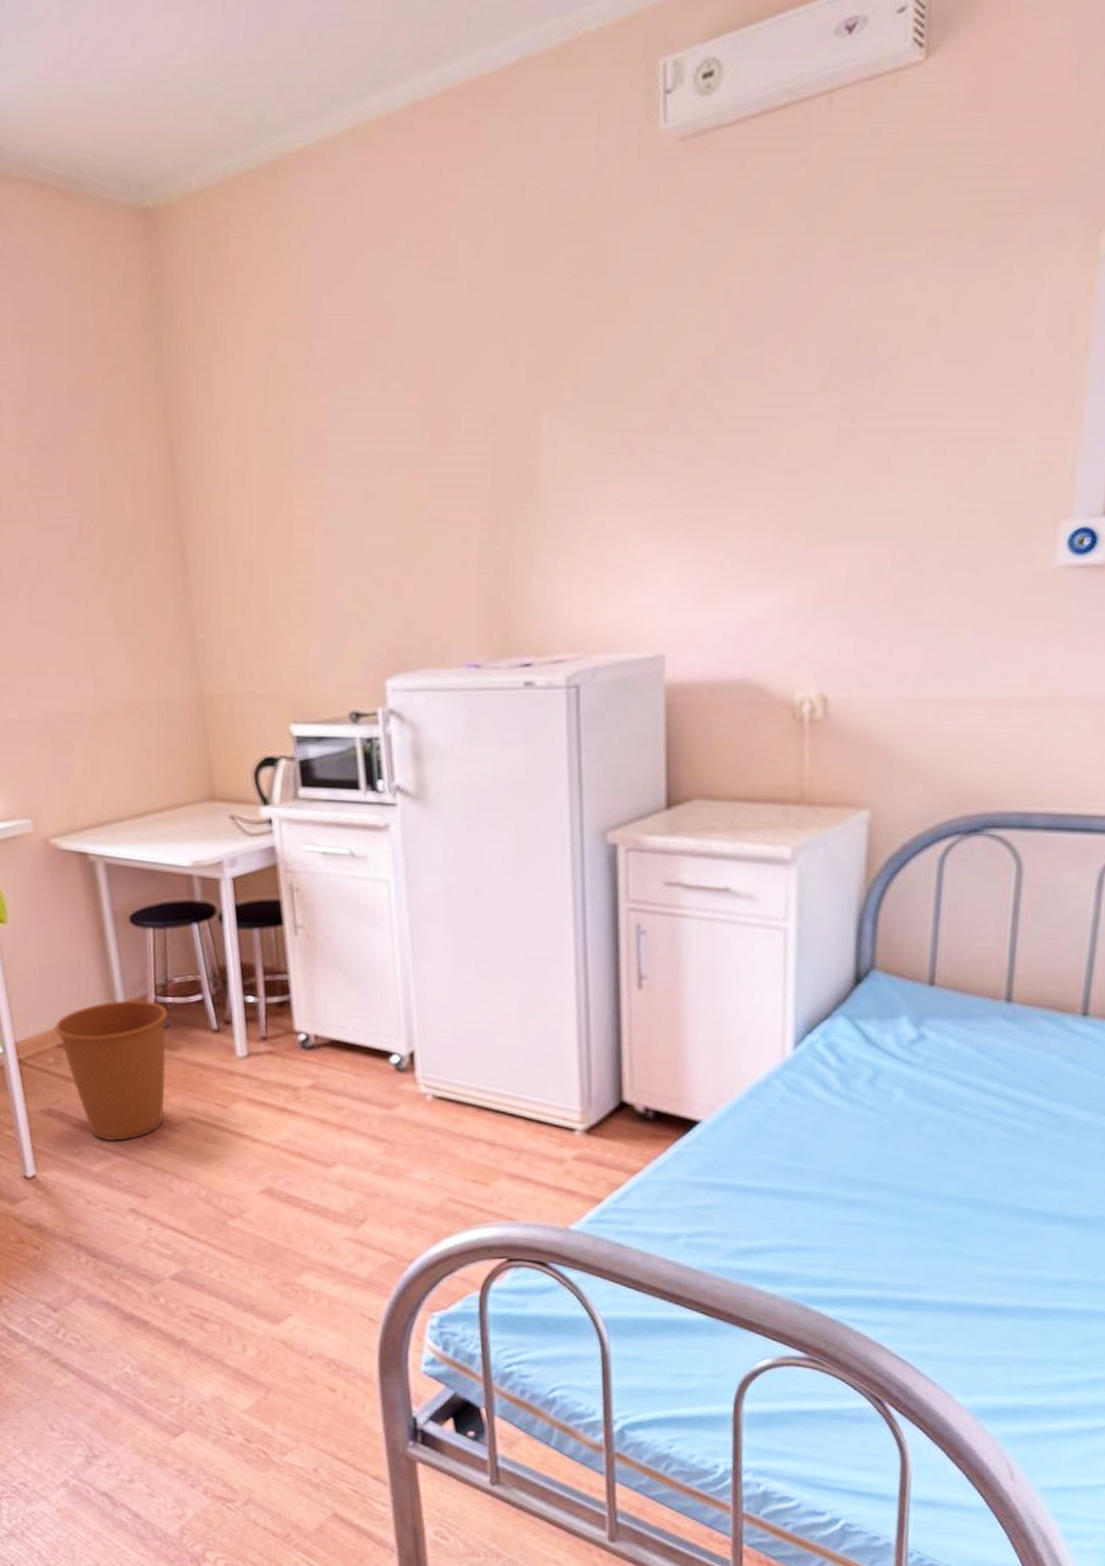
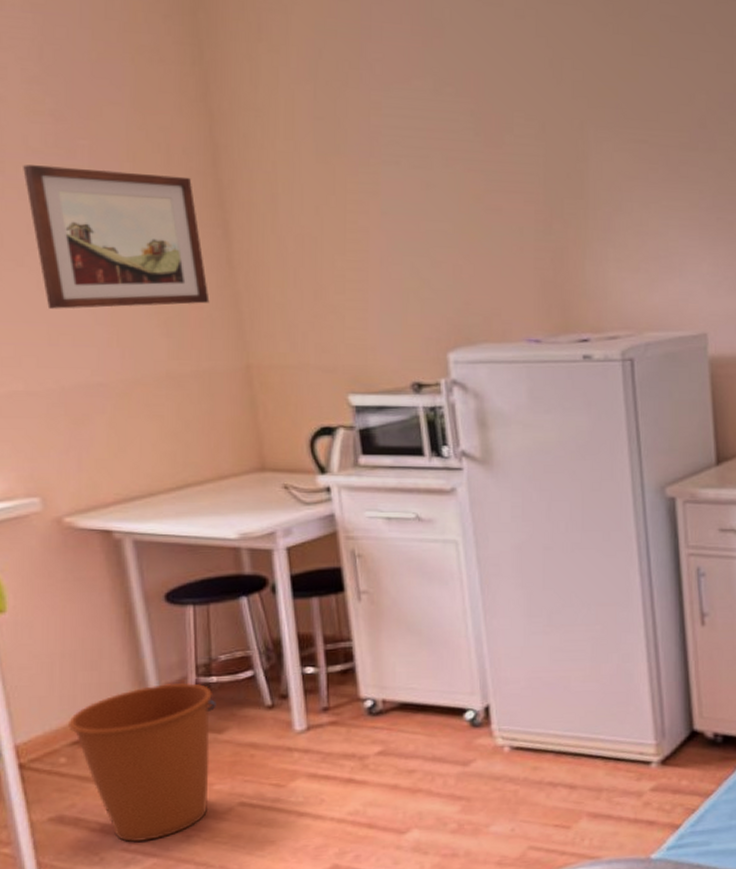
wall art: none [16,498,168,640] -> present [23,165,210,309]

